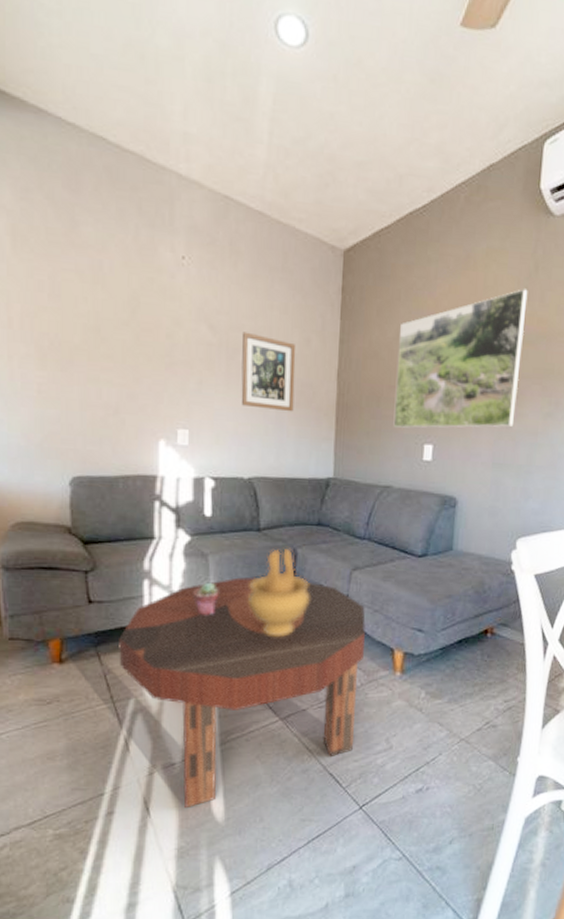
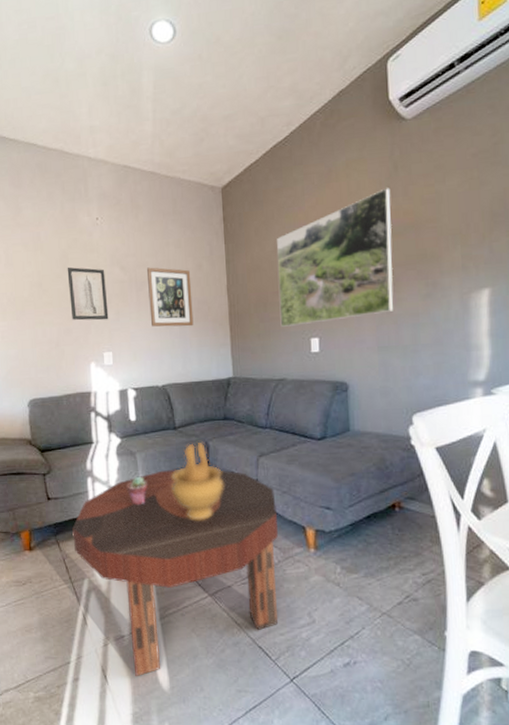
wall art: none [137,313,189,389] -> present [67,267,109,321]

